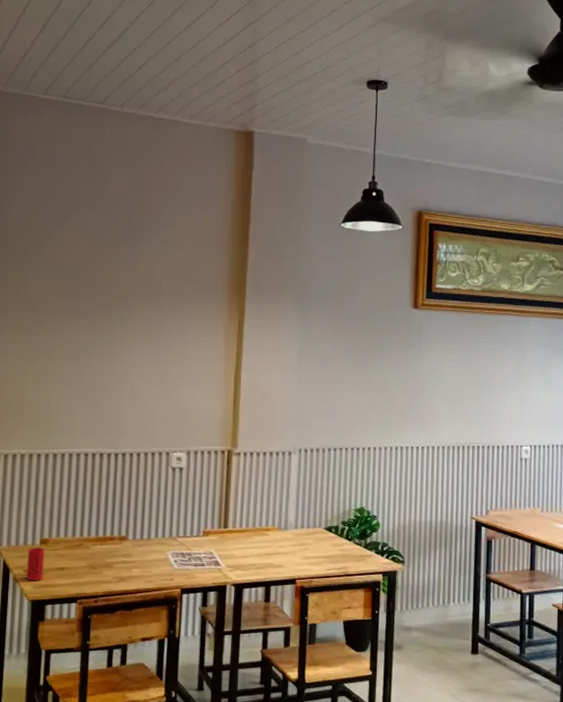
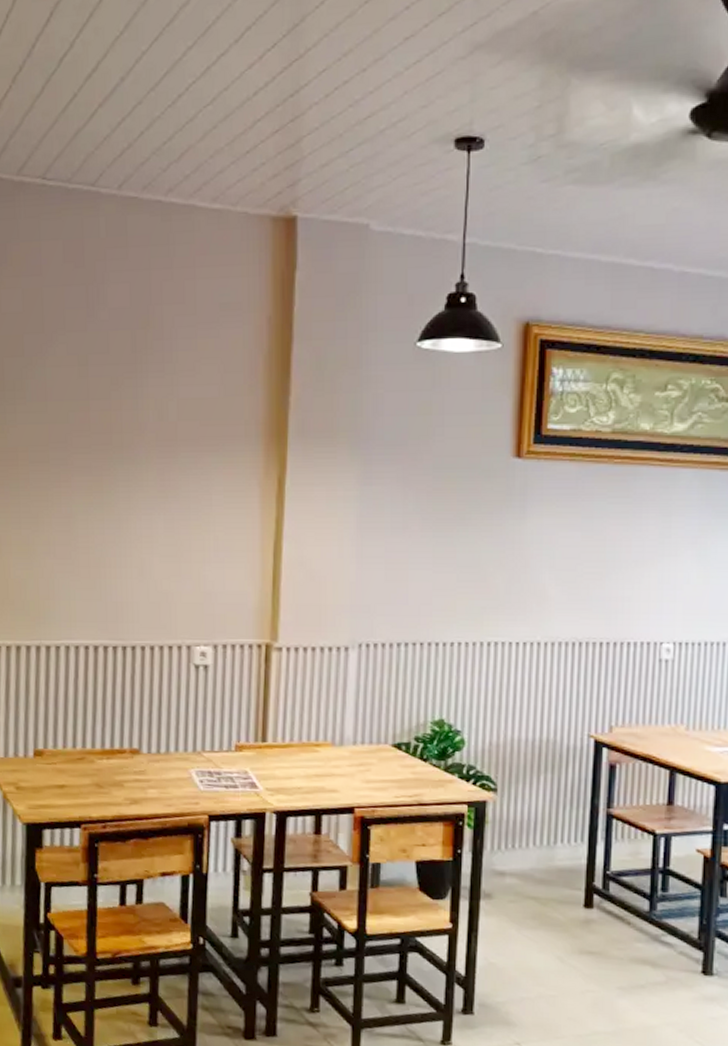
cup: present [26,546,45,581] -> none [18,759,40,800]

